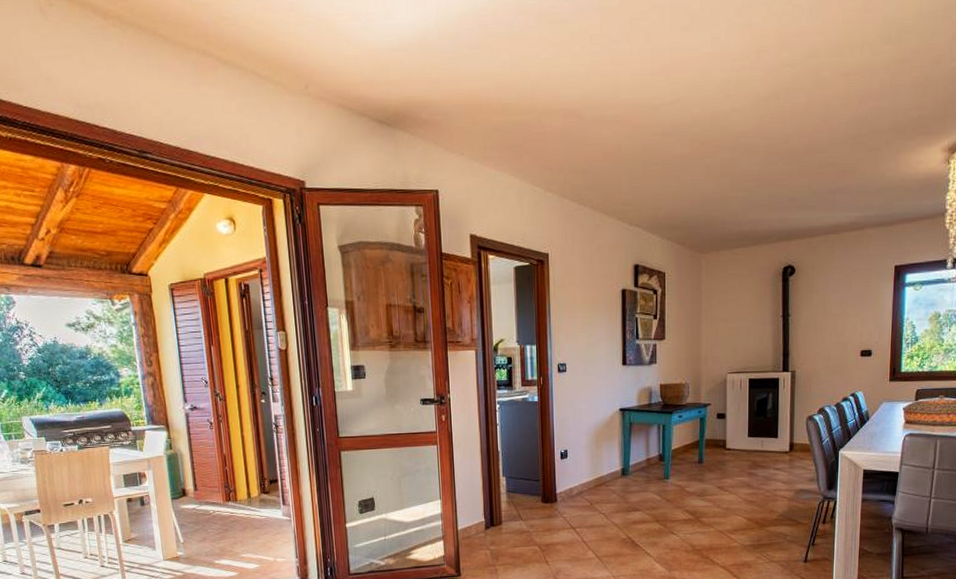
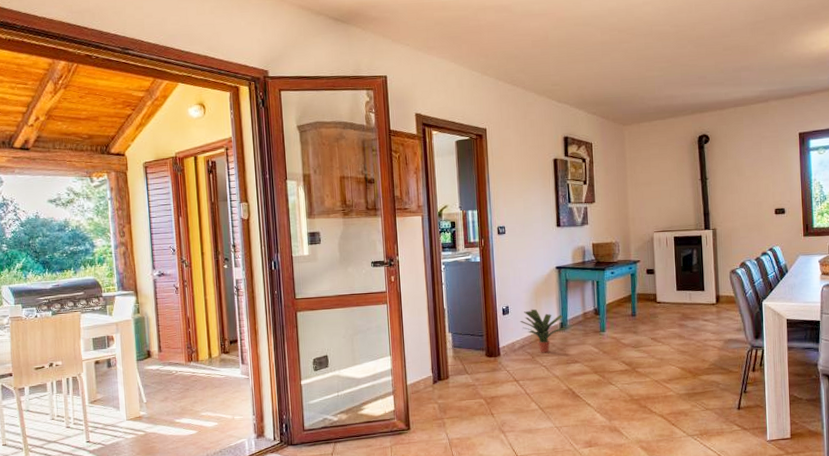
potted plant: none [578,453,628,500] -> present [519,309,566,353]

